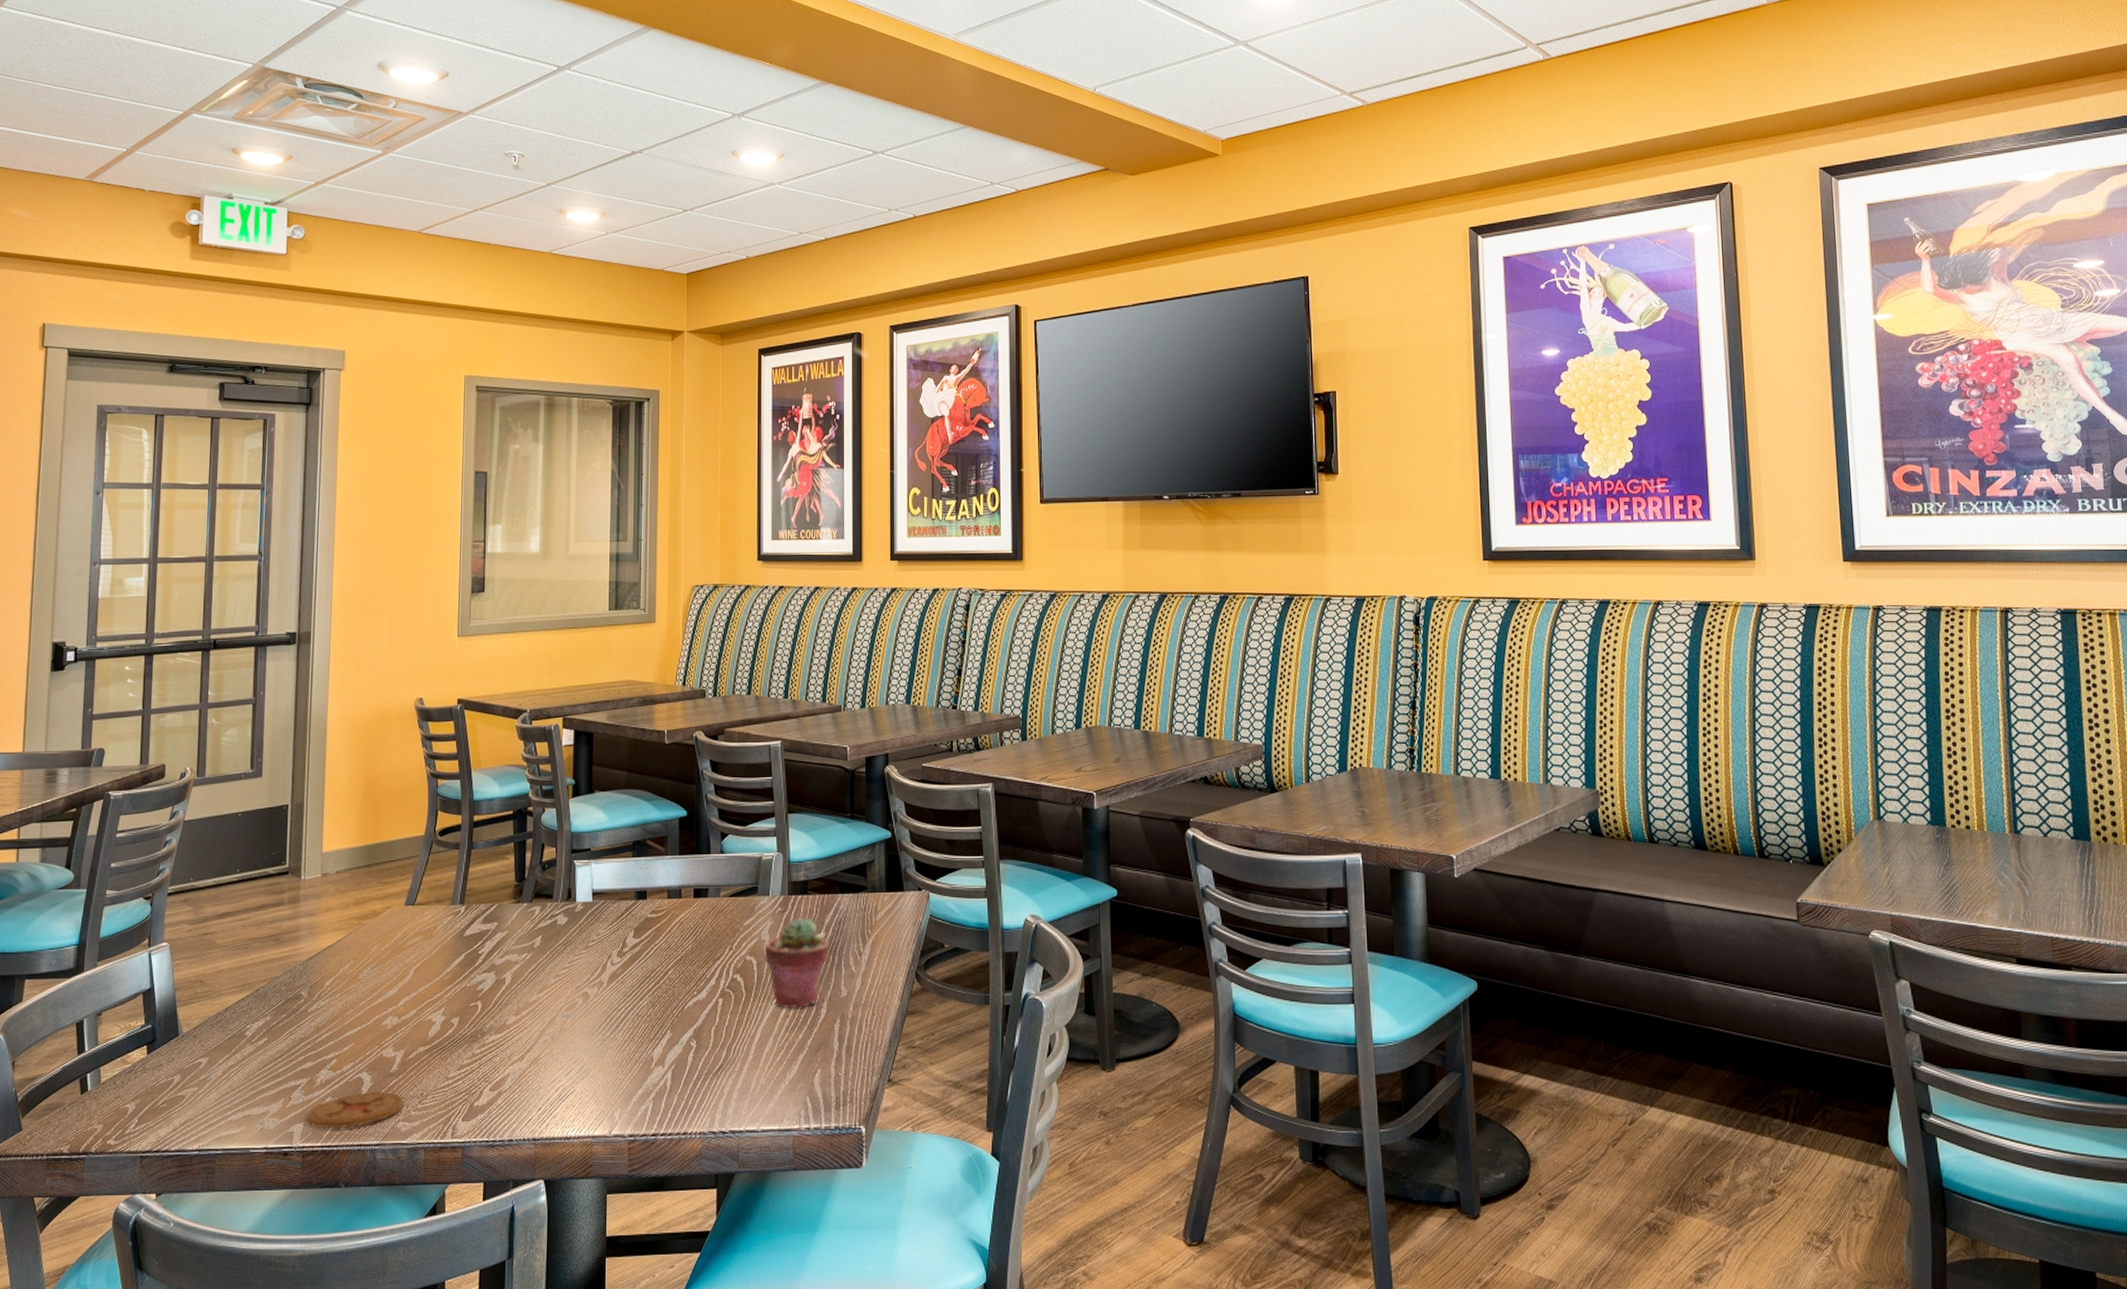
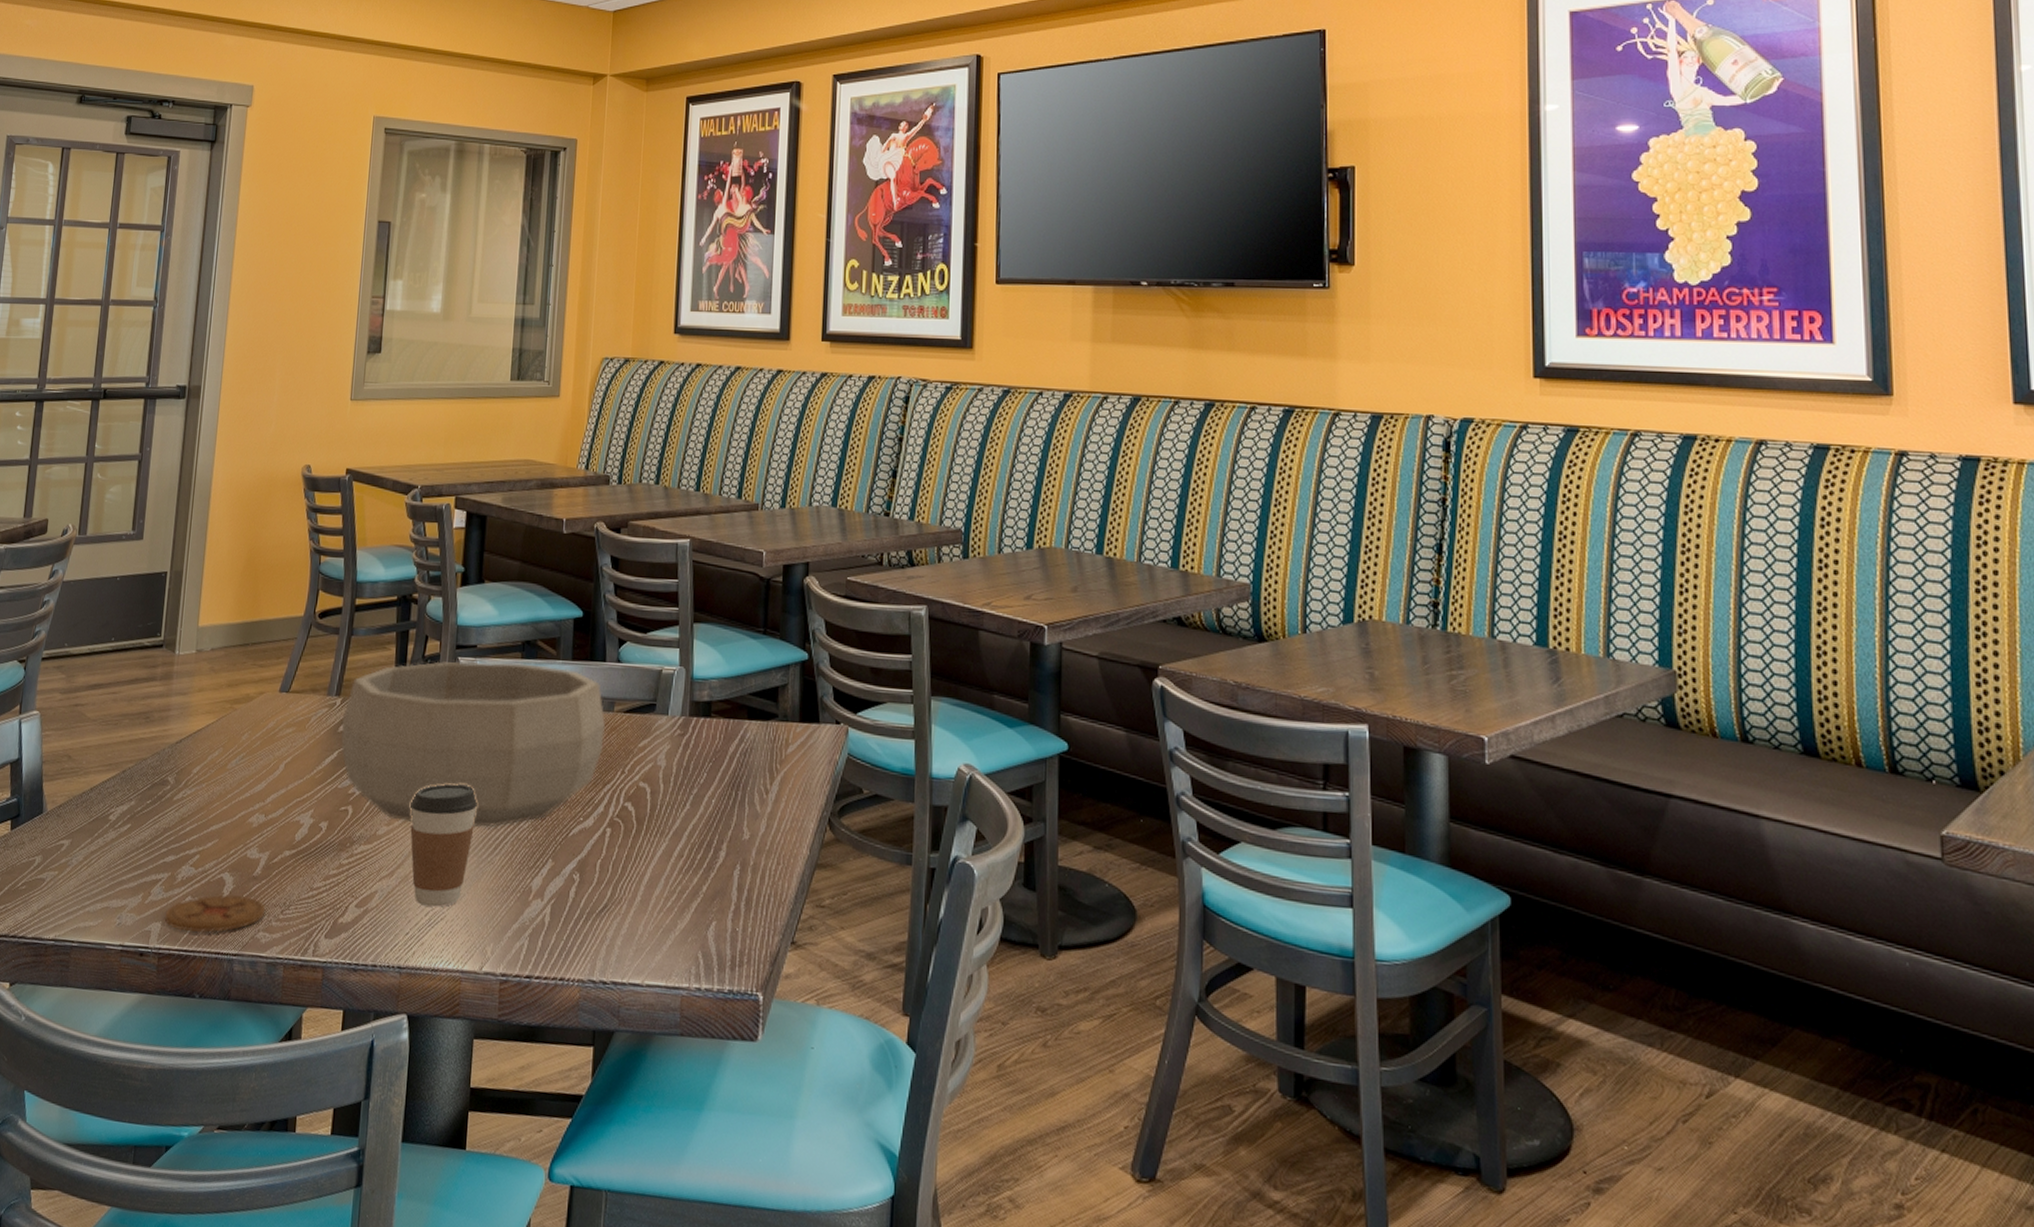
decorative bowl: none [466,861,712,1010] -> present [341,661,605,828]
coffee cup: none [537,973,599,1083] -> present [410,783,477,907]
potted succulent: present [764,918,829,1009] -> none [659,743,733,849]

